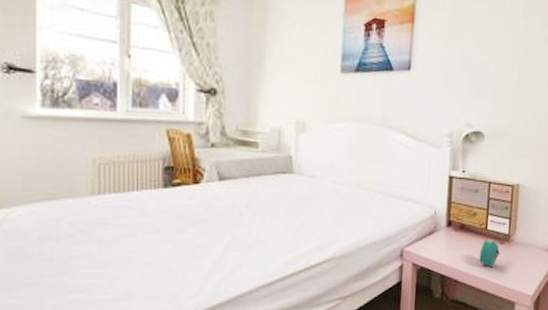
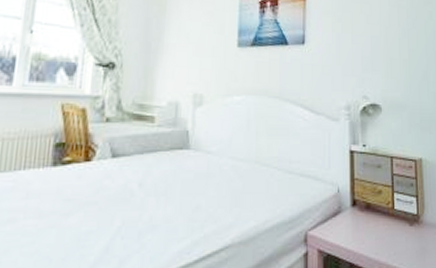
alarm clock: present [479,238,501,268] -> none [389,219,411,254]

